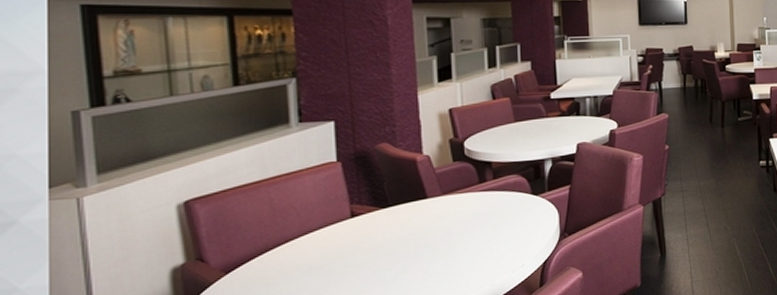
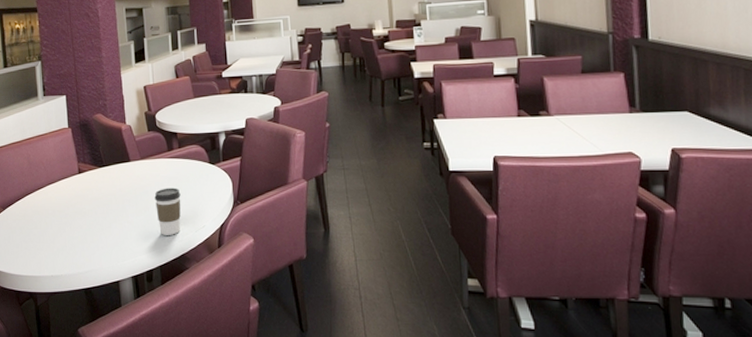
coffee cup: none [459,224,495,281] -> present [154,187,181,235]

